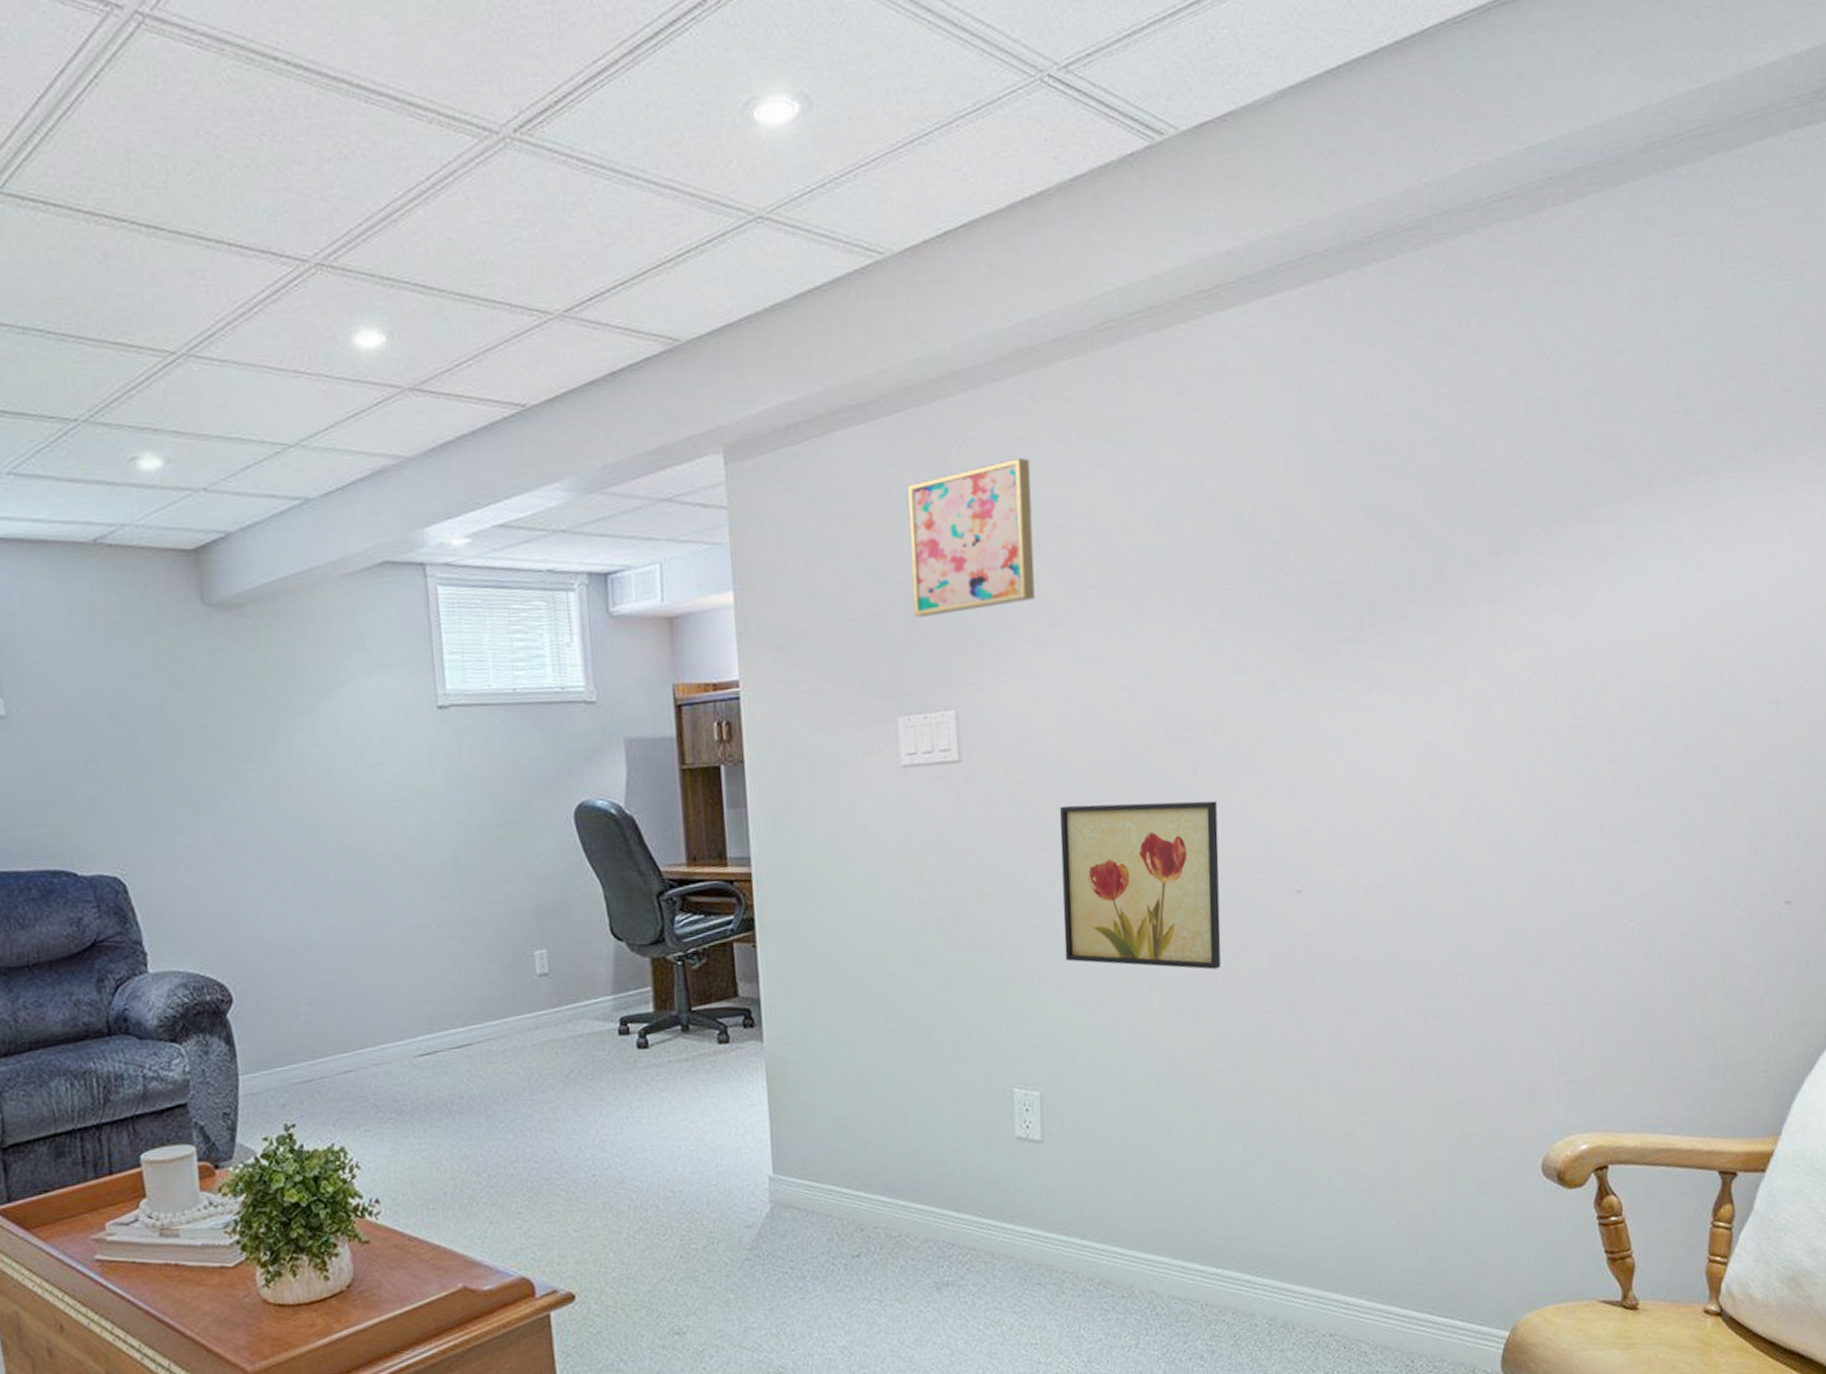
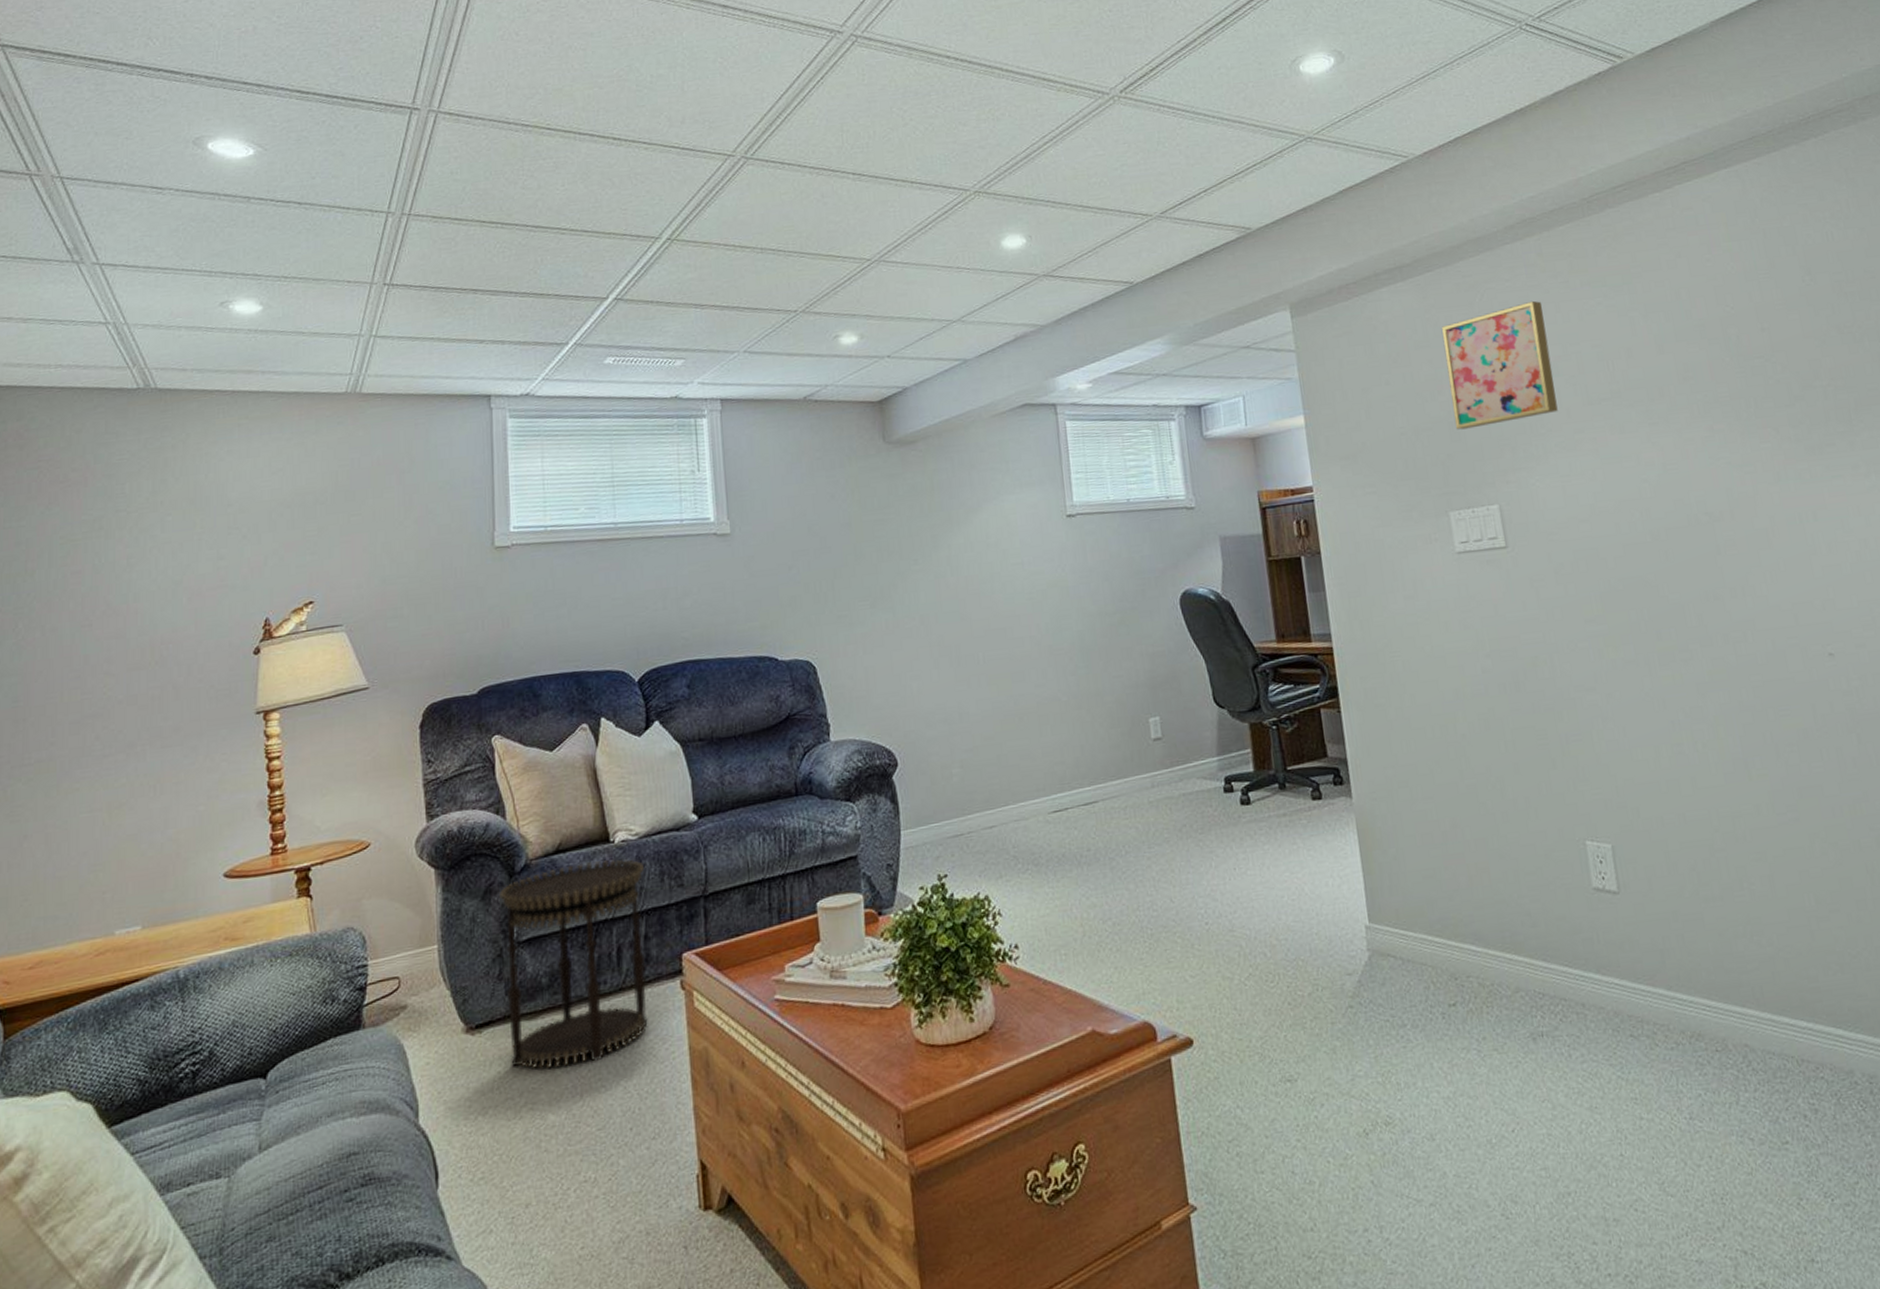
wall art: present [1059,801,1221,970] -> none [1600,575,1768,728]

